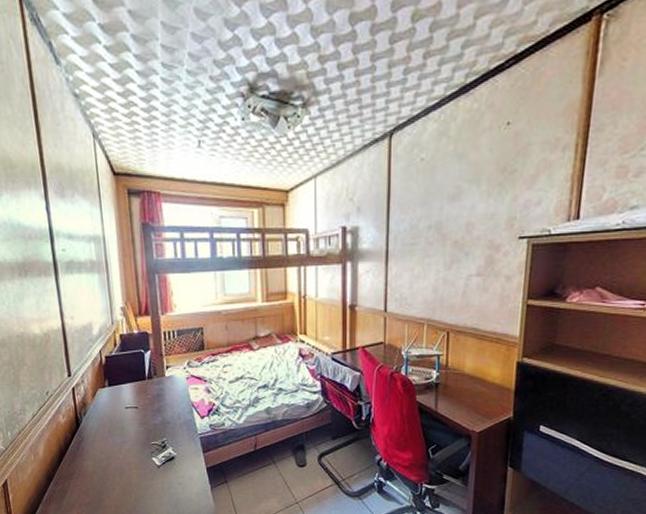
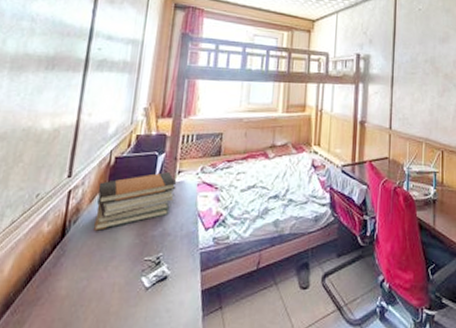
book stack: none [96,368,168,421] -> present [94,172,177,231]

